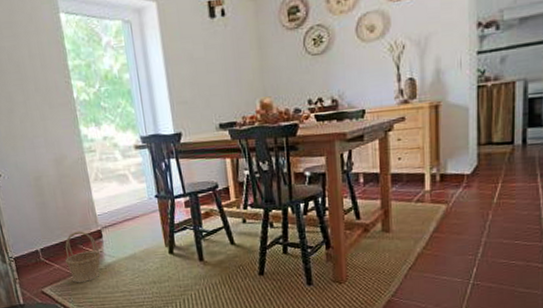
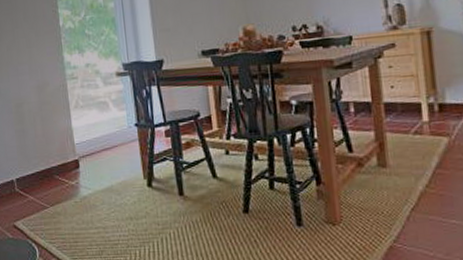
basket: present [65,231,101,282] -> none [40,161,77,216]

